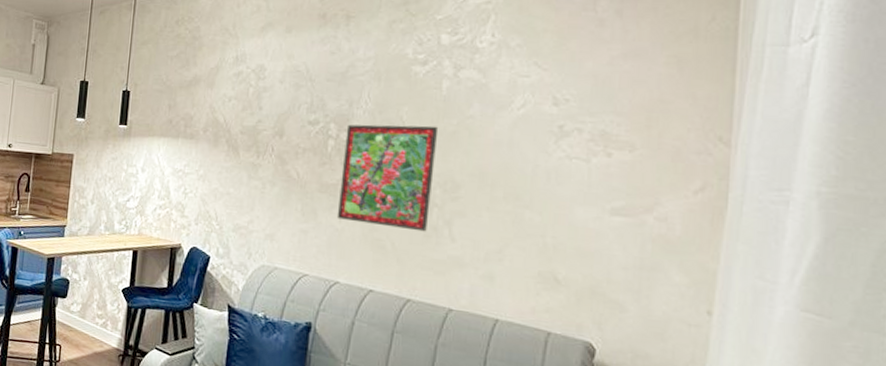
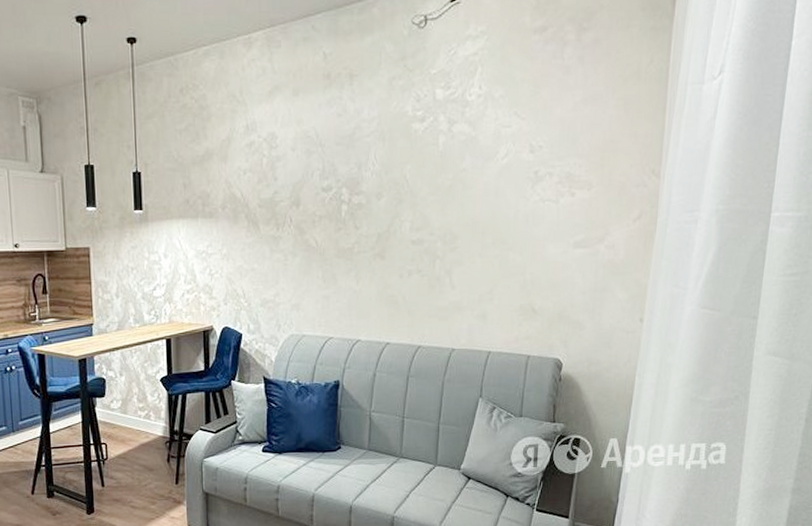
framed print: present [336,124,439,232] -> none [354,182,438,283]

